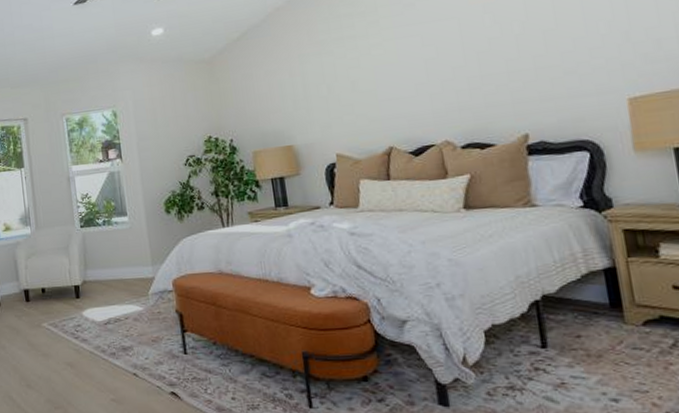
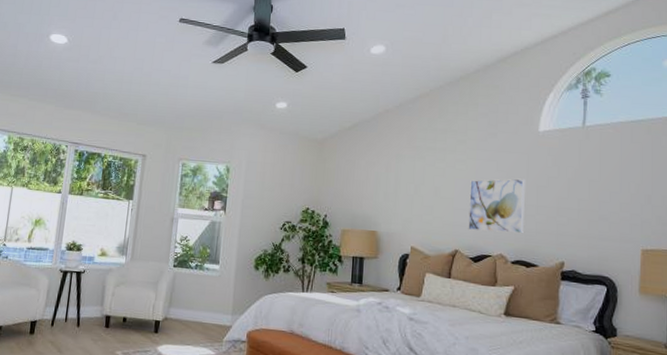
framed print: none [392,48,470,122] -> present [468,178,525,234]

